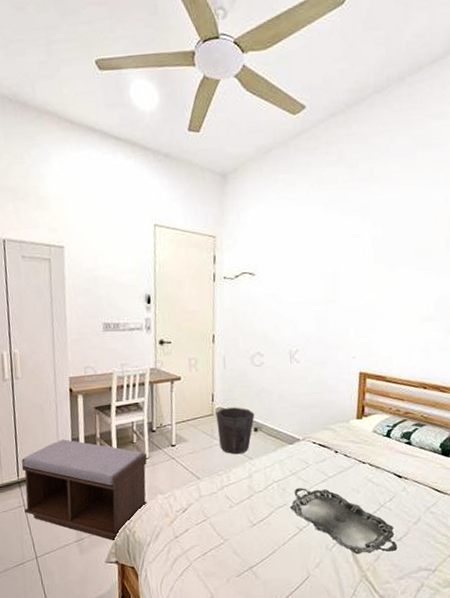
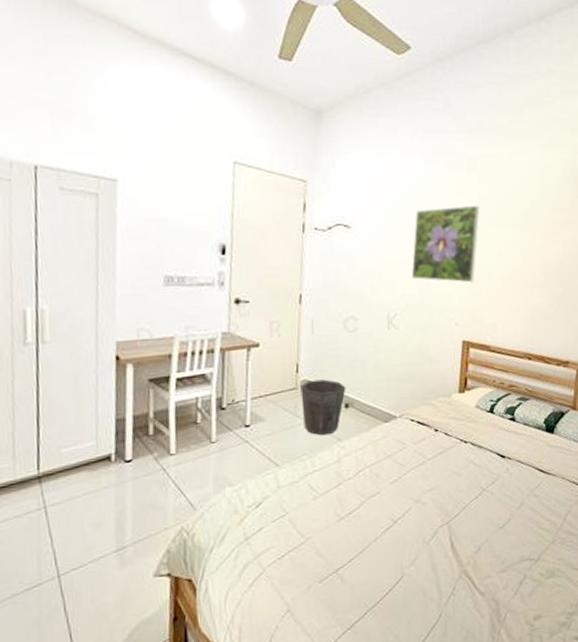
bench: present [21,439,148,540] -> none [44,420,213,547]
serving tray: present [290,488,398,554] -> none [384,472,500,547]
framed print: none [310,247,374,320] -> present [411,205,480,283]

